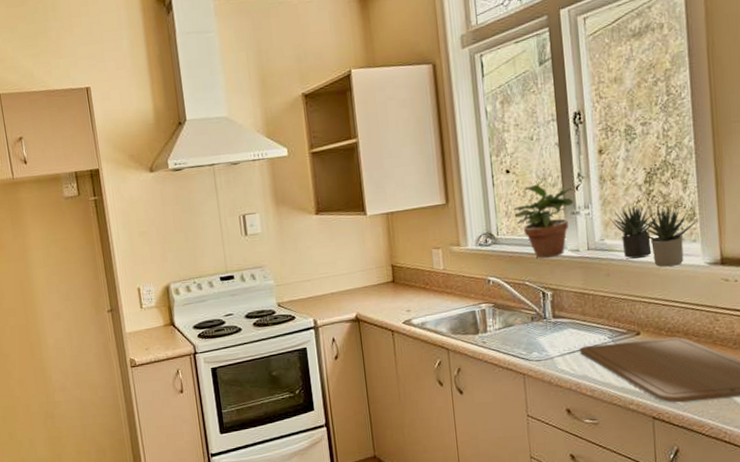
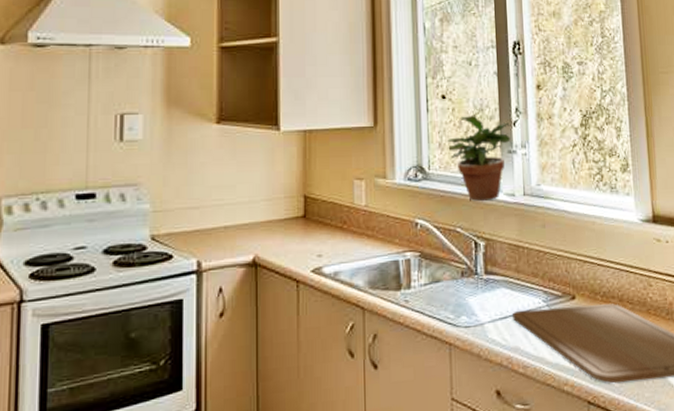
succulent plant: present [609,204,698,267] -> none [546,148,631,221]

